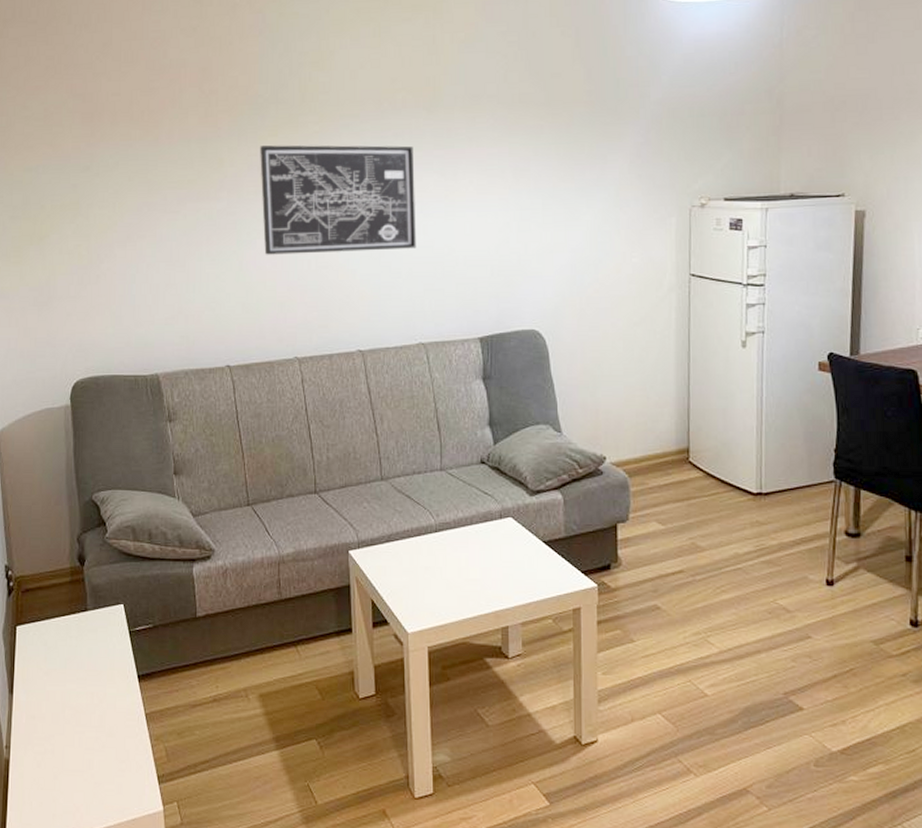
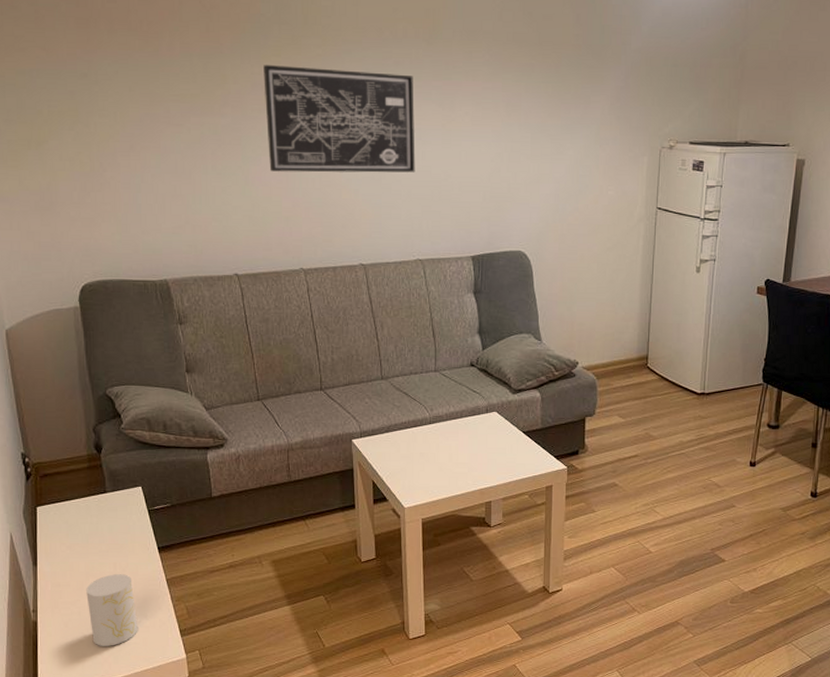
cup: none [61,706,114,793] -> present [86,574,138,646]

